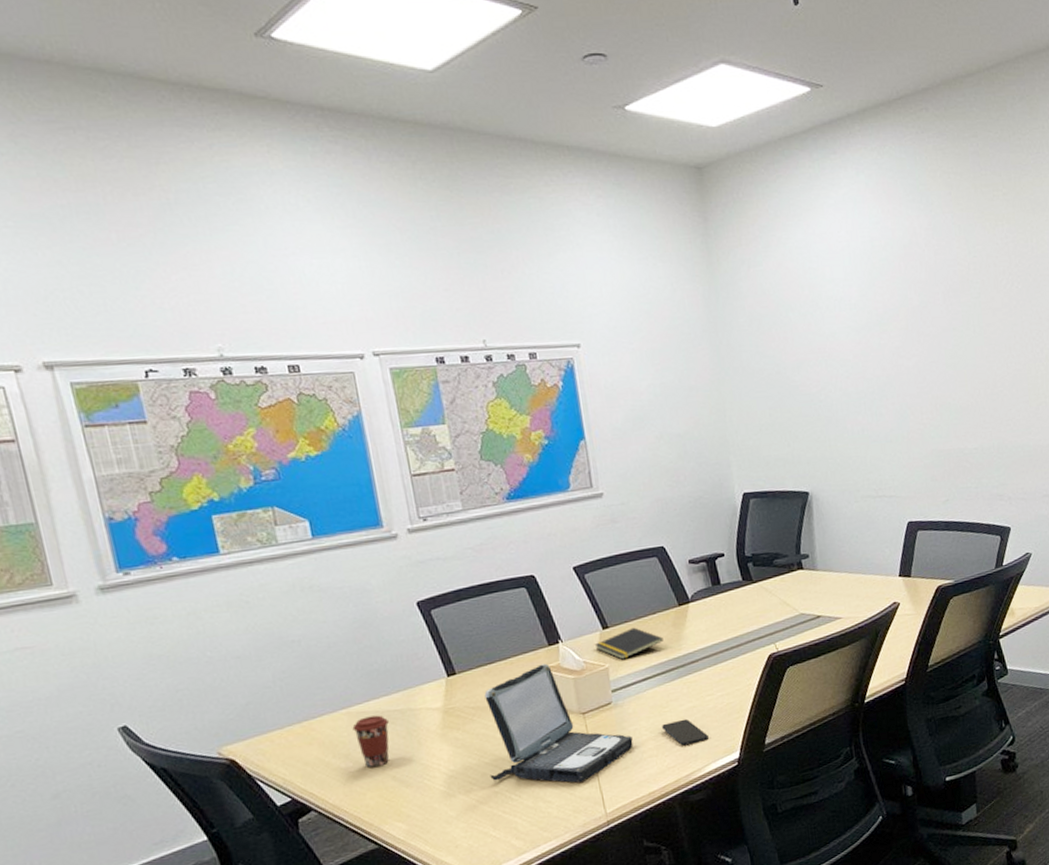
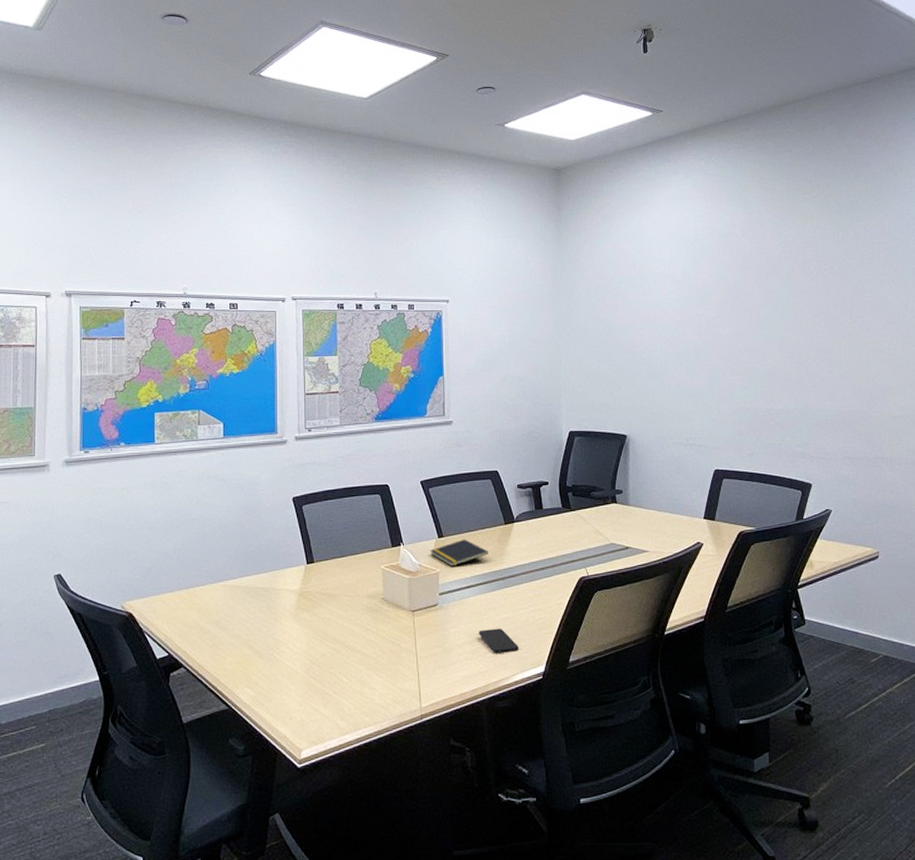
coffee cup: present [352,715,390,768] -> none [226,590,254,636]
laptop: present [484,663,633,783] -> none [328,562,452,674]

